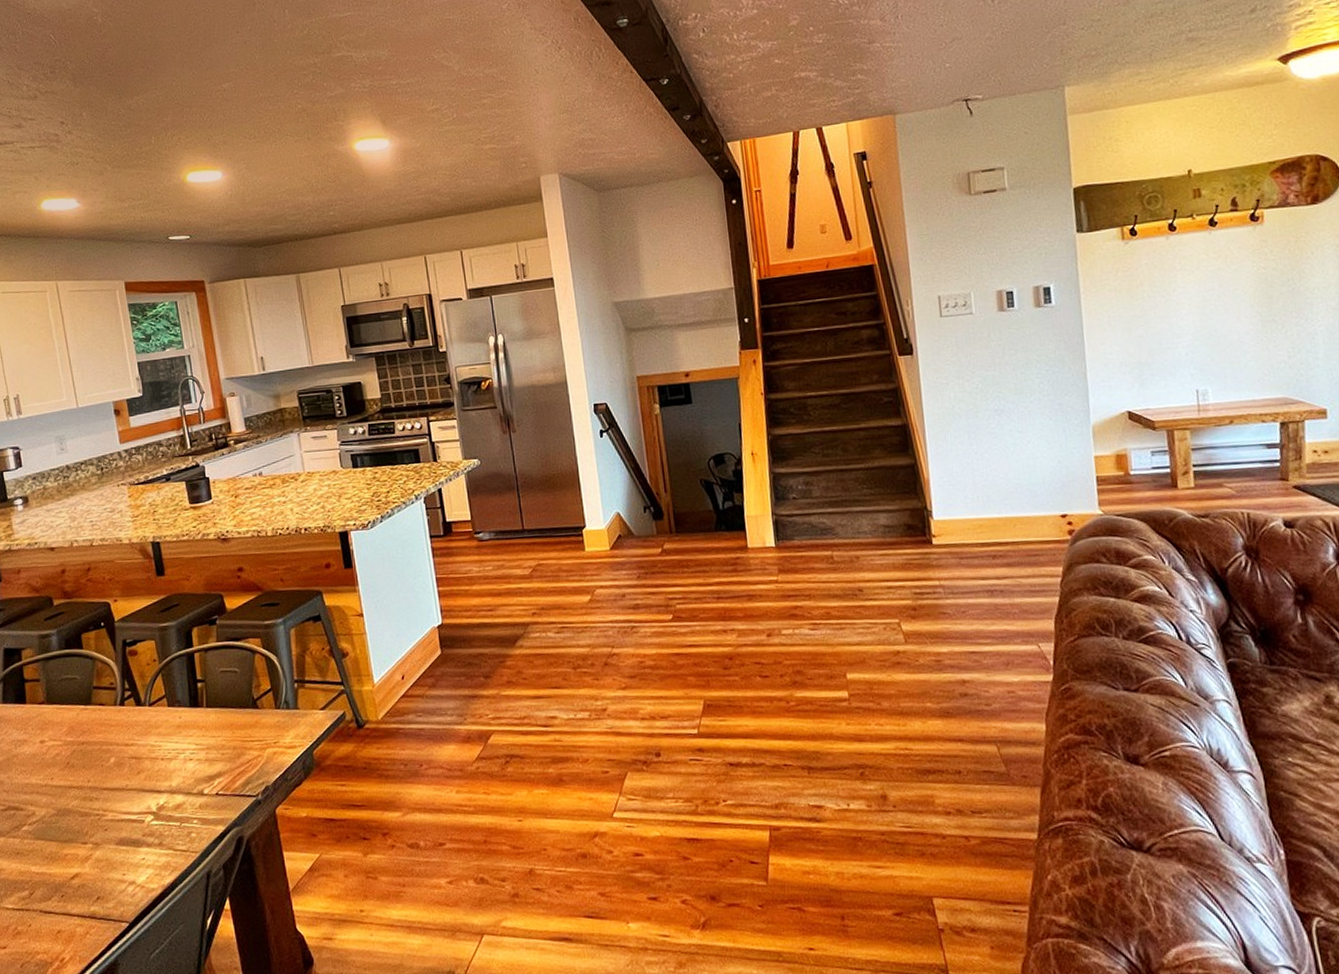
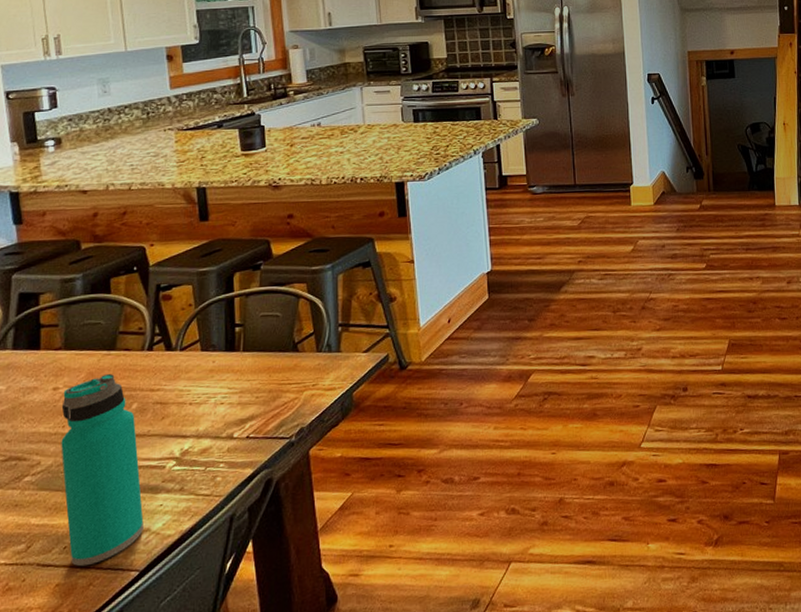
water bottle: none [49,727,130,915] -> present [61,373,144,567]

